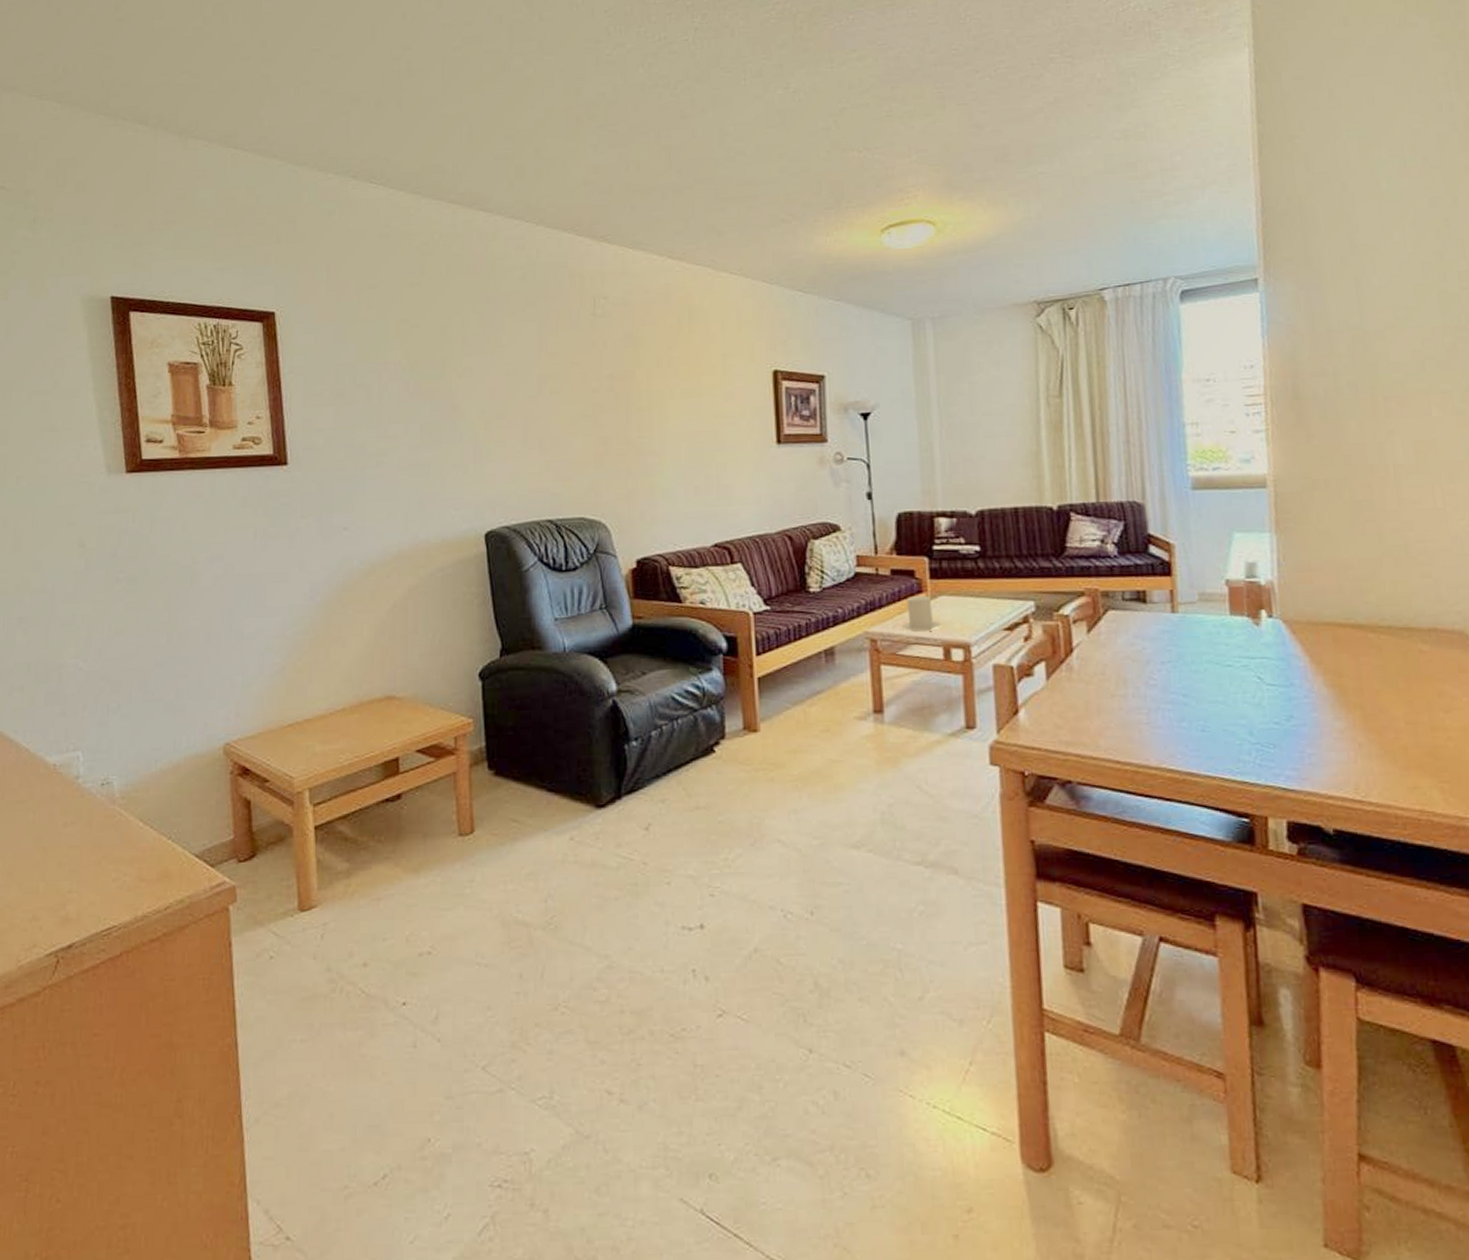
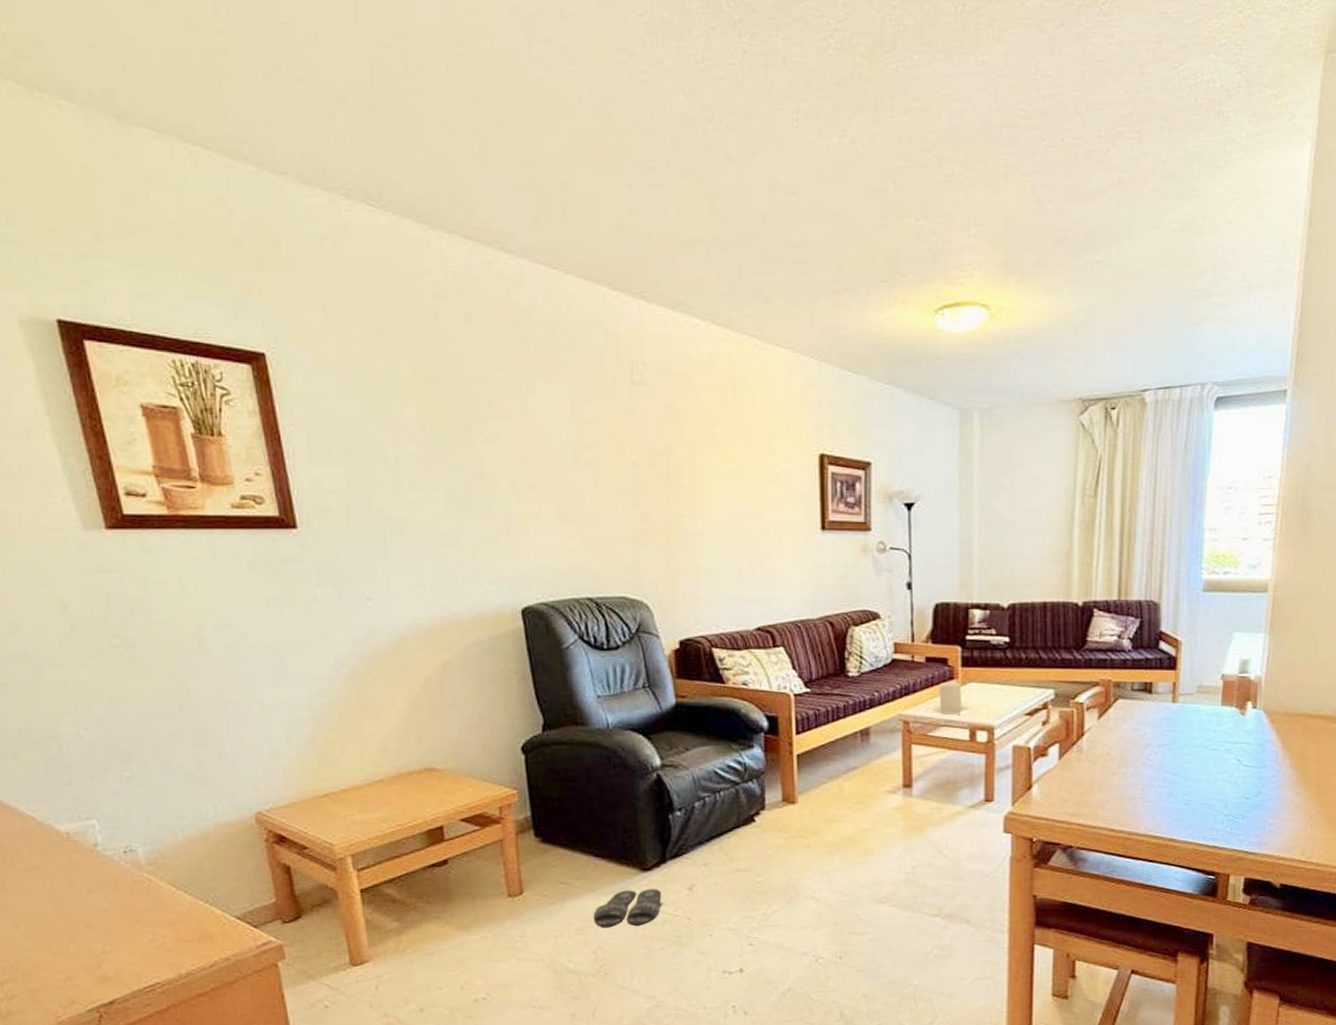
slippers: none [544,828,618,872] -> present [593,889,663,927]

